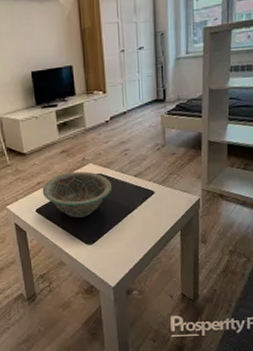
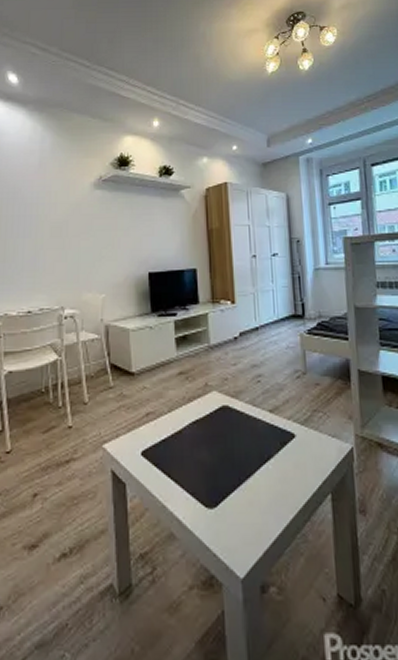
decorative bowl: present [42,171,112,218] -> none [151,402,242,467]

